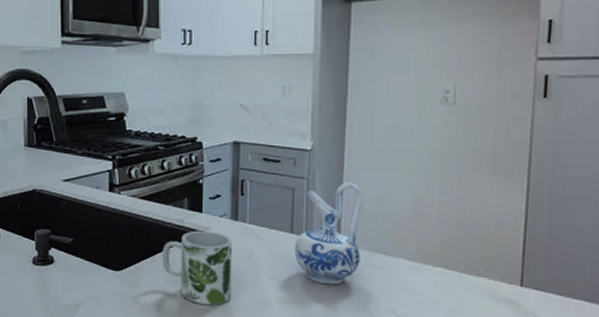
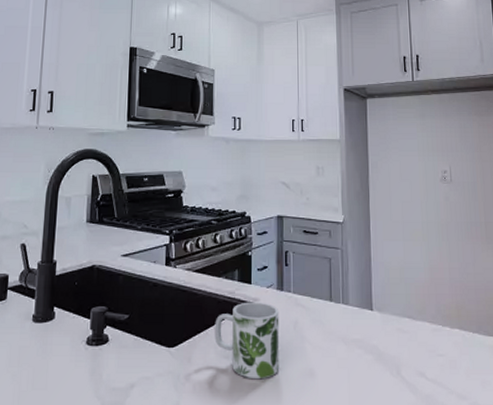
ceramic pitcher: present [294,182,363,285] -> none [333,251,391,351]

